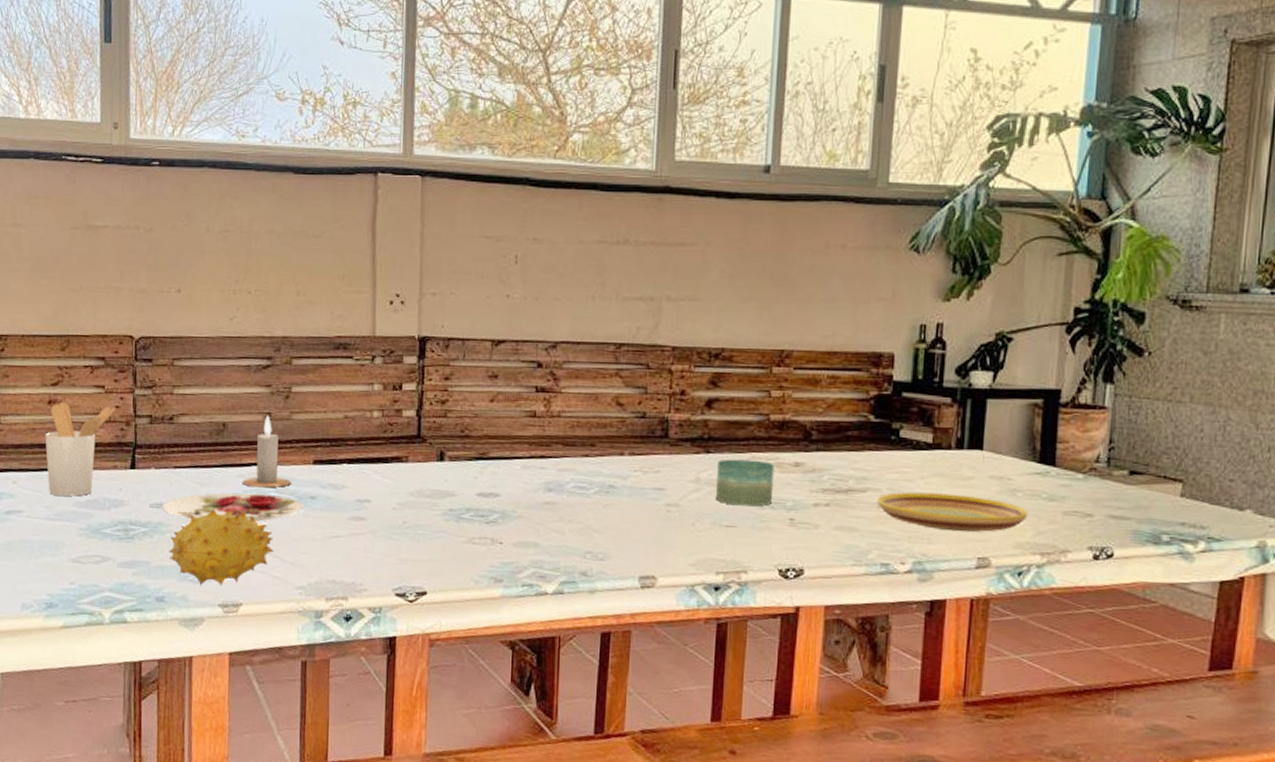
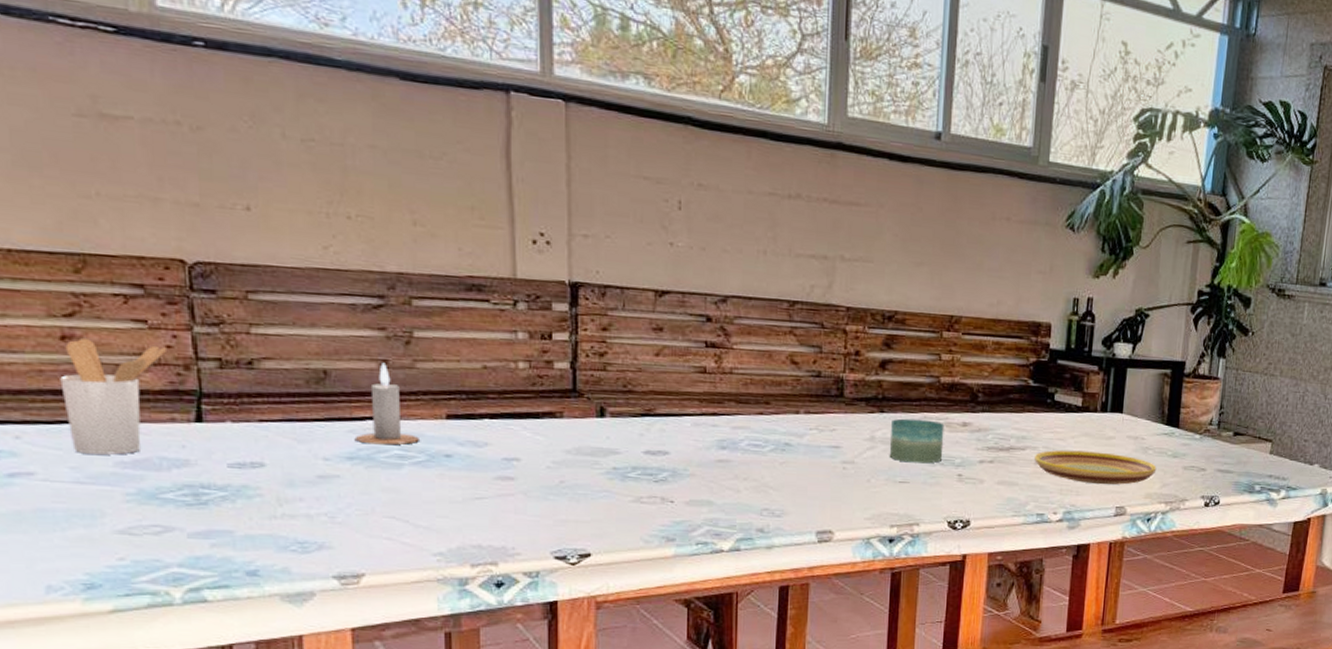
plate: present [161,493,305,521] -> none [245,450,438,483]
fruit: present [169,509,274,586] -> none [259,469,402,556]

